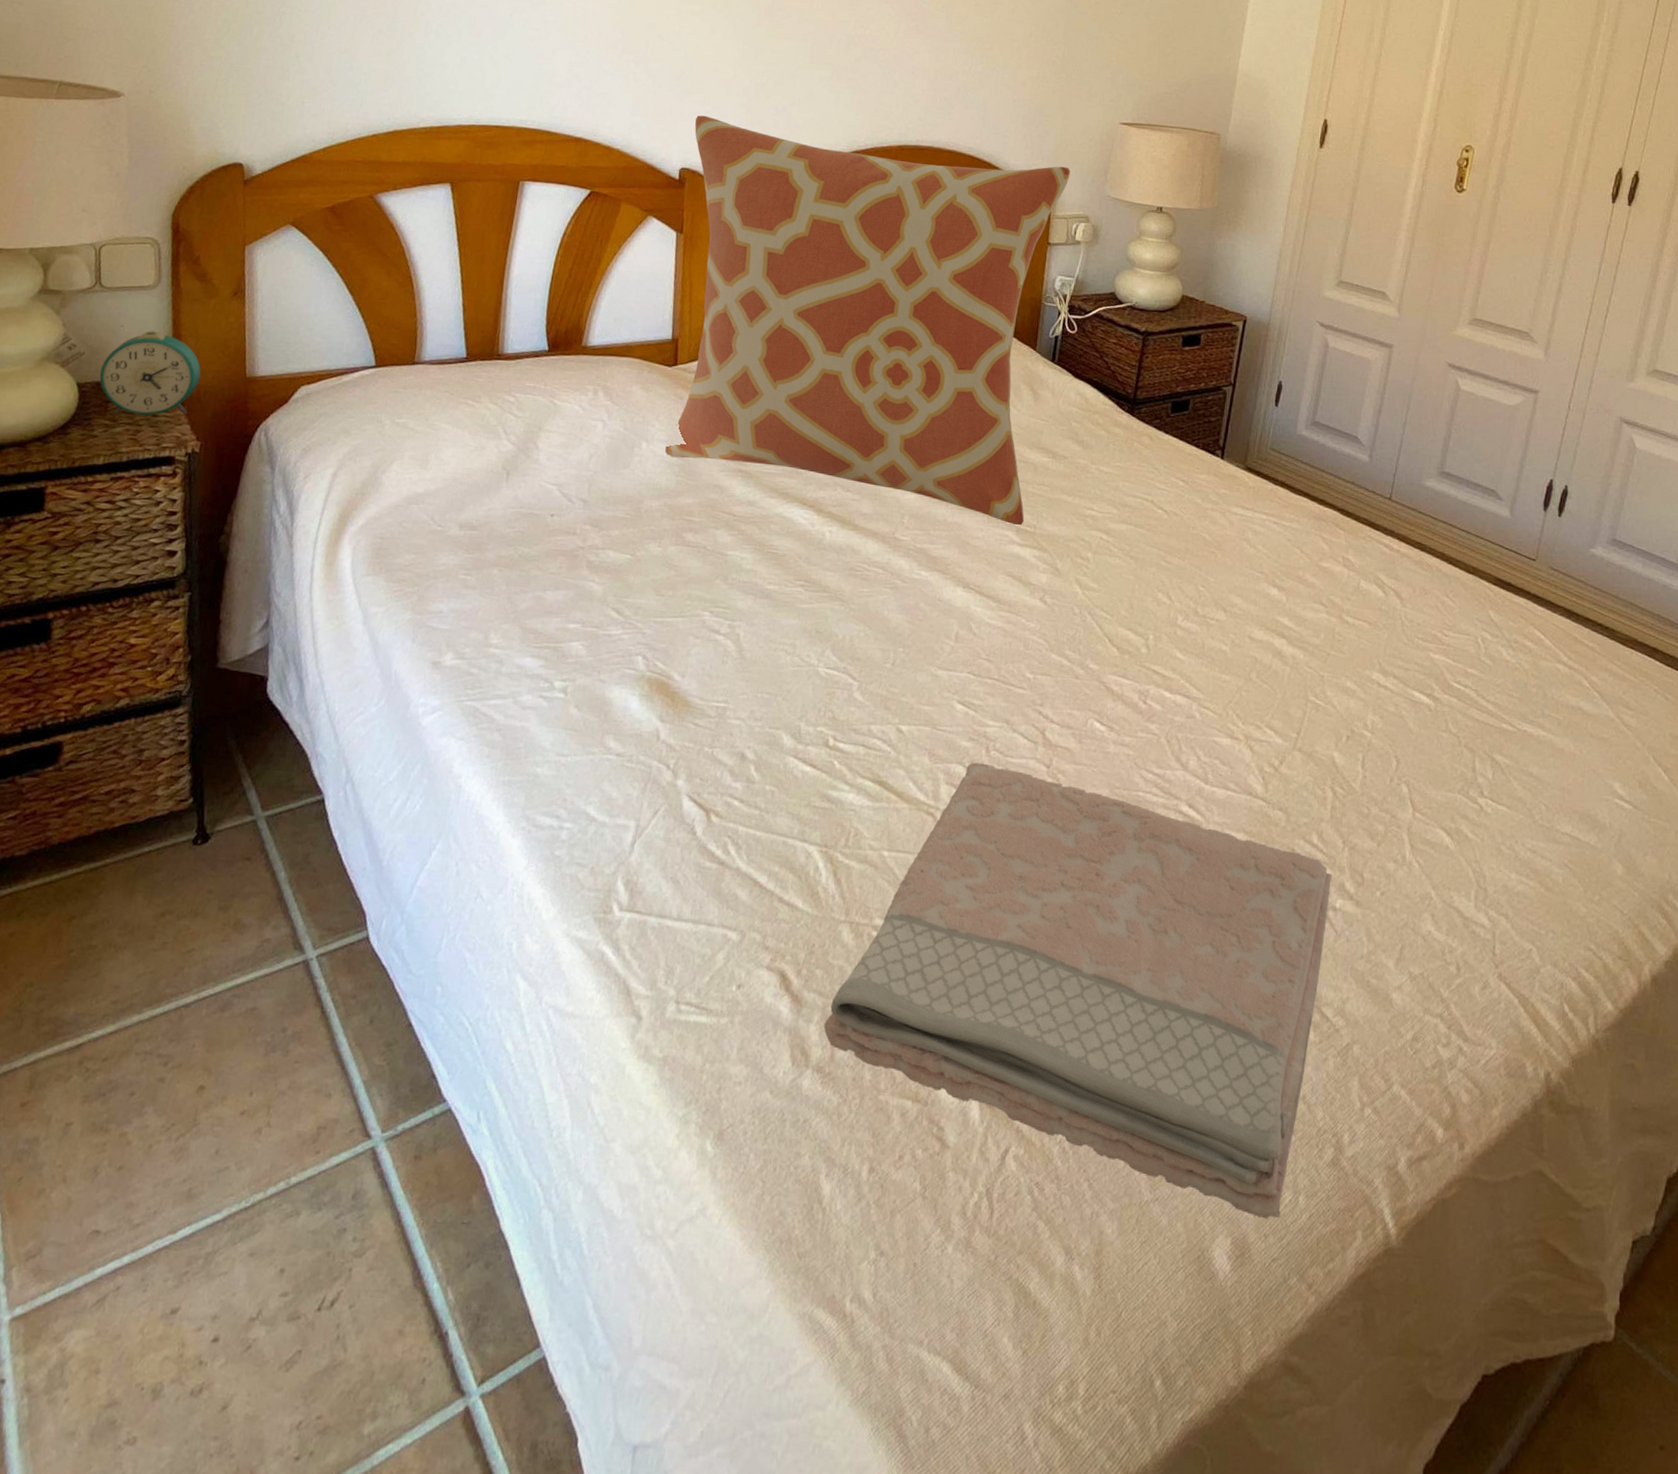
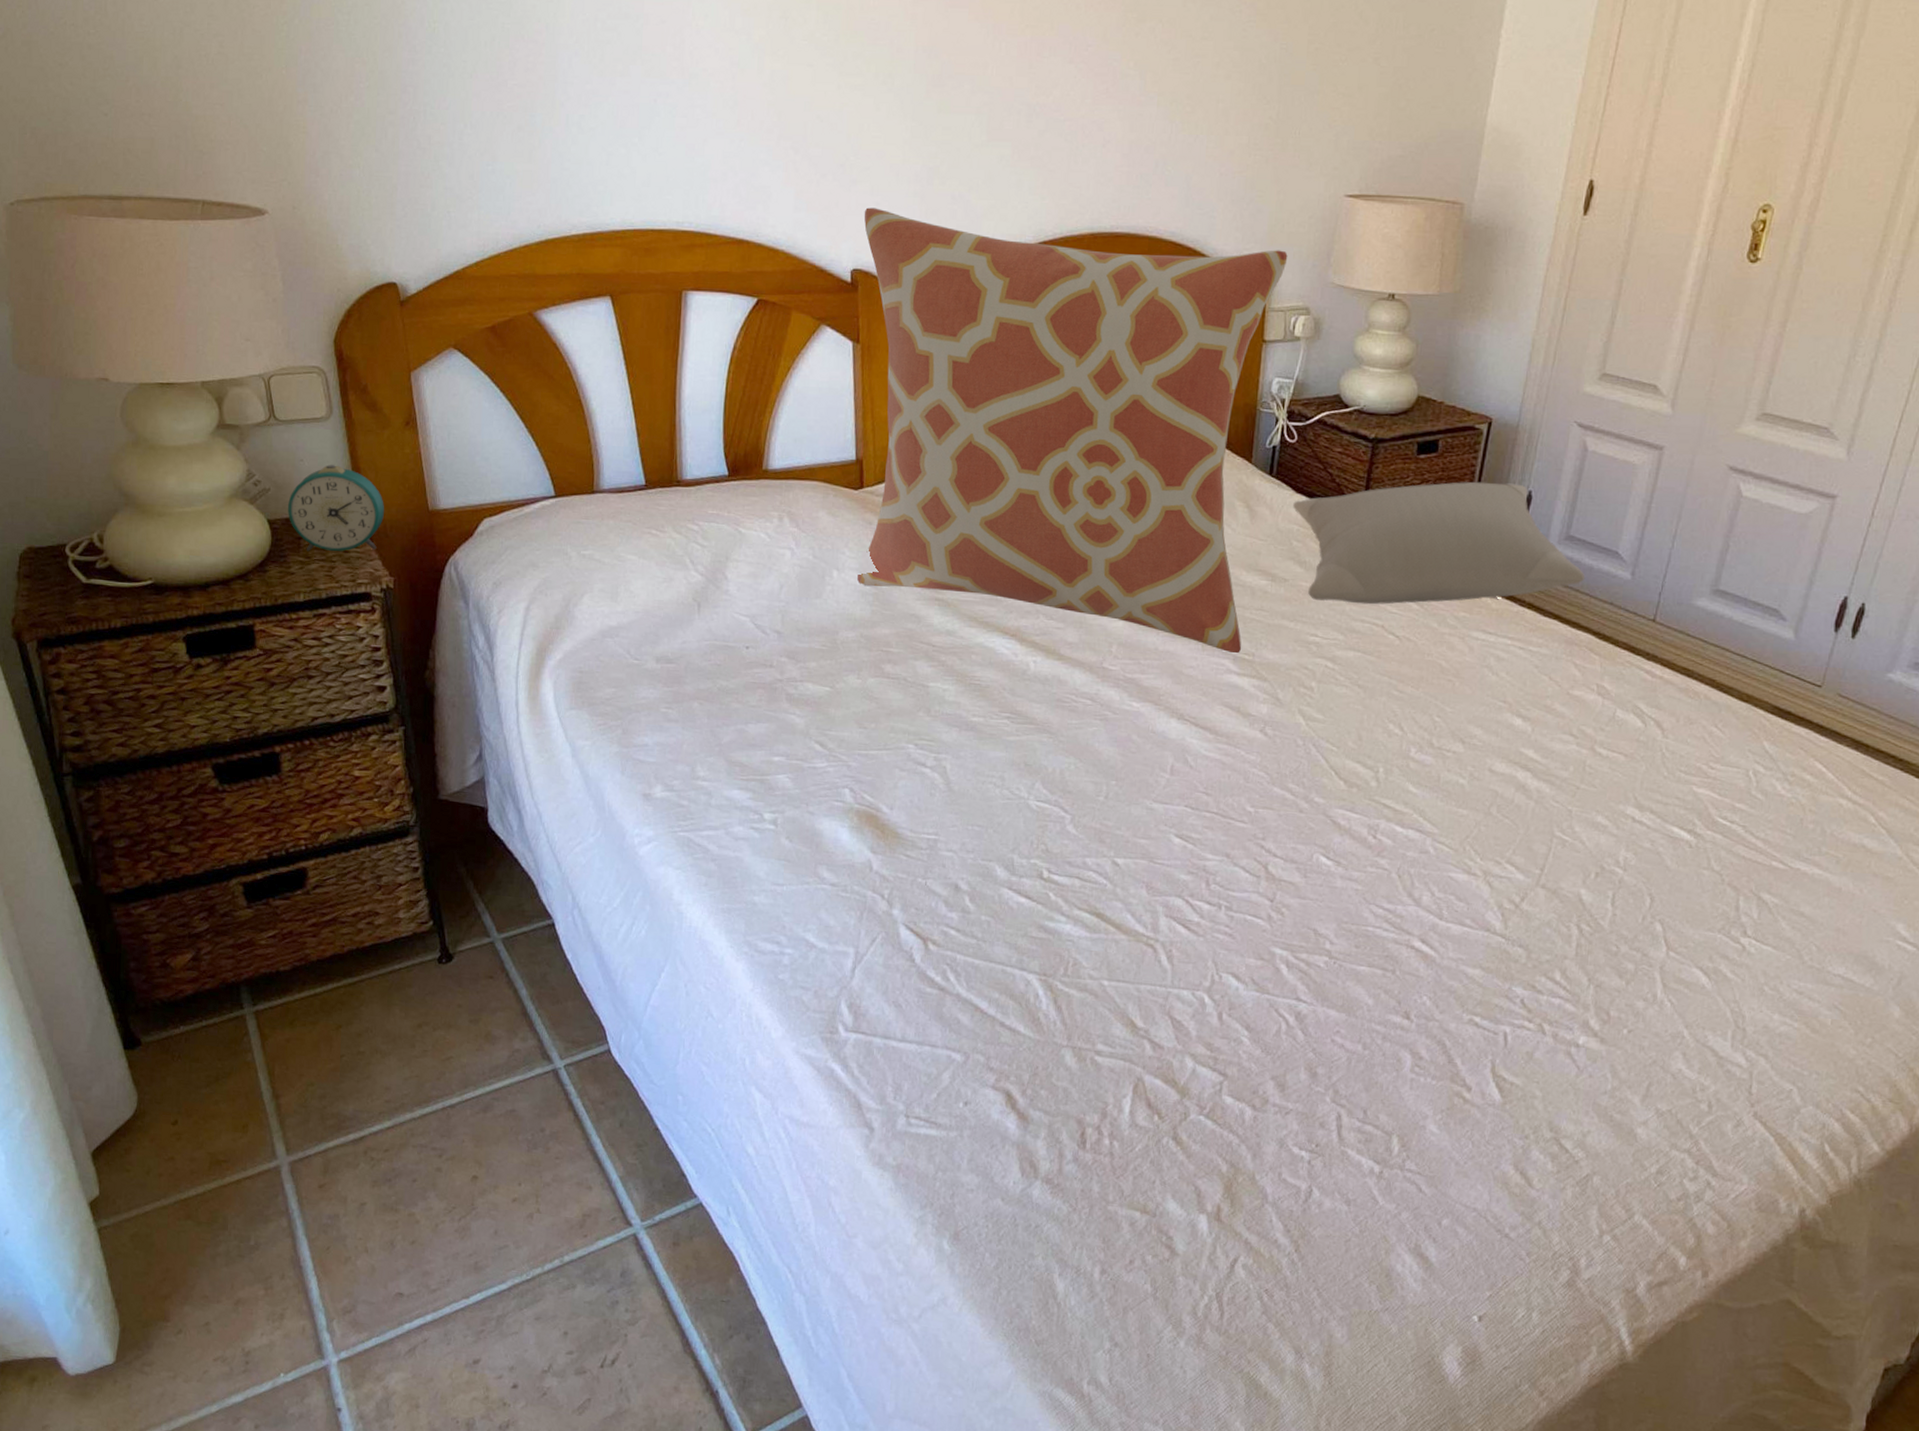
towel: present [824,762,1332,1219] -> none [1051,895,1575,1332]
pillow: none [1073,371,1330,481] -> present [1293,481,1586,605]

